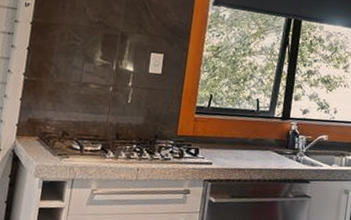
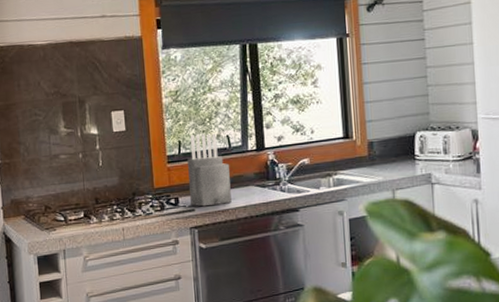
knife block: none [210,91,254,163] -> present [187,133,232,207]

